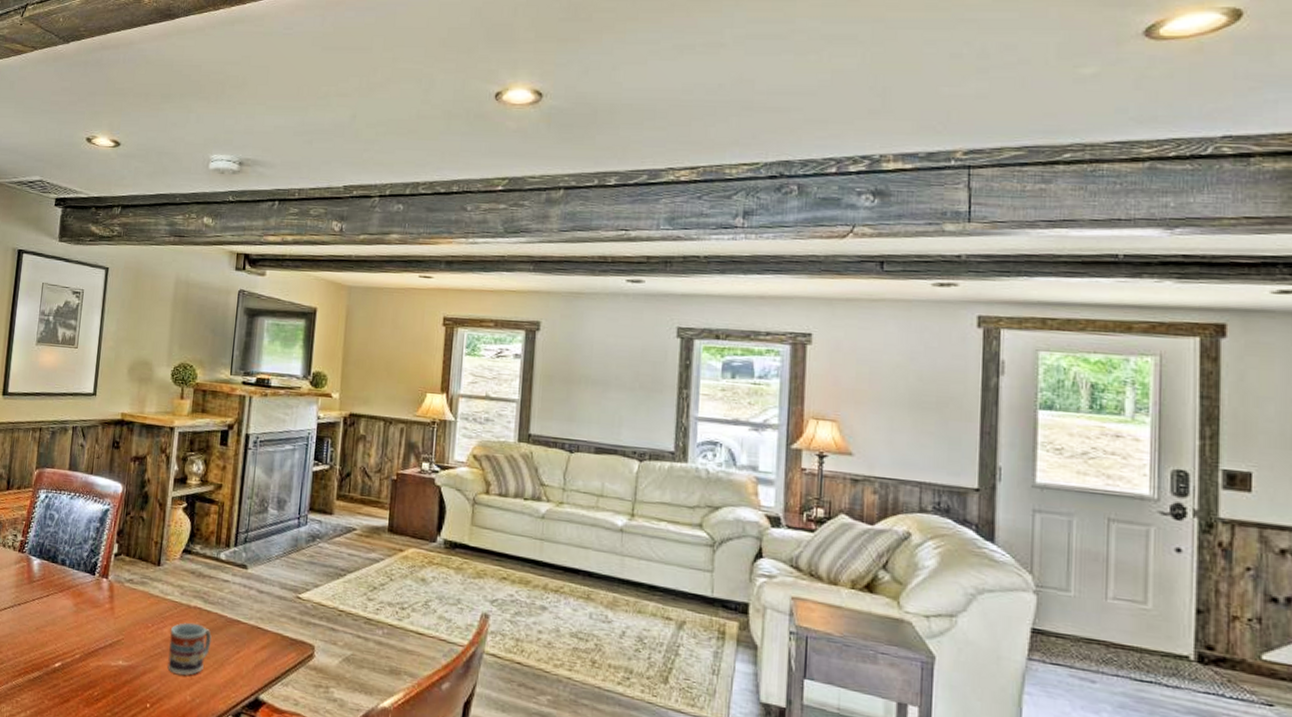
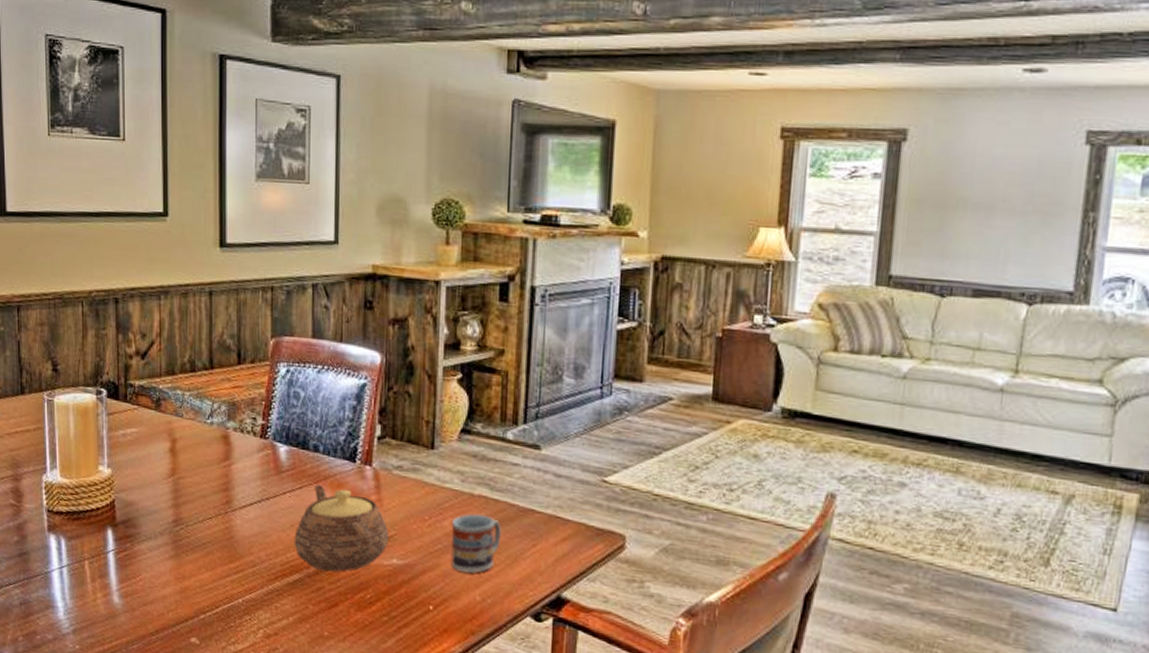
teapot: none [37,593,118,671] -> present [294,484,389,572]

